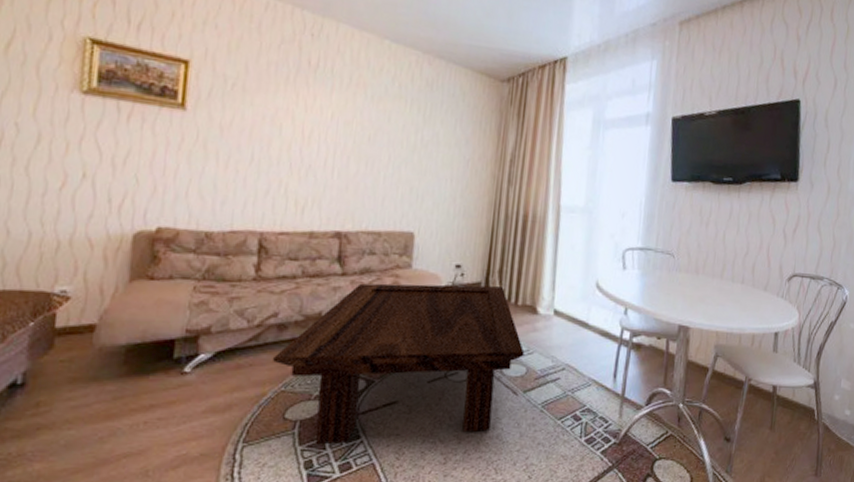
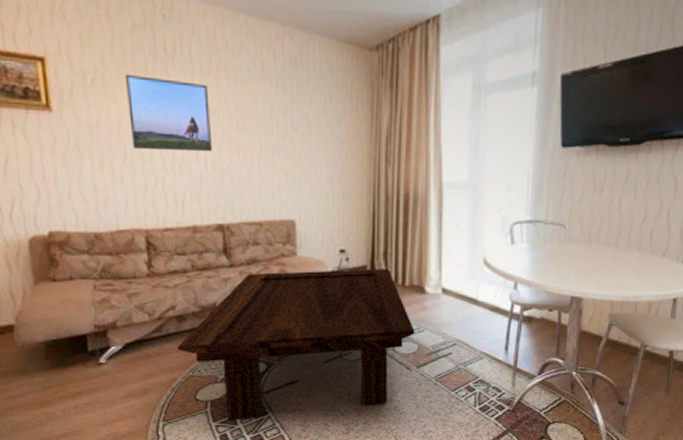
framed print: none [262,82,345,161] -> present [126,73,213,152]

